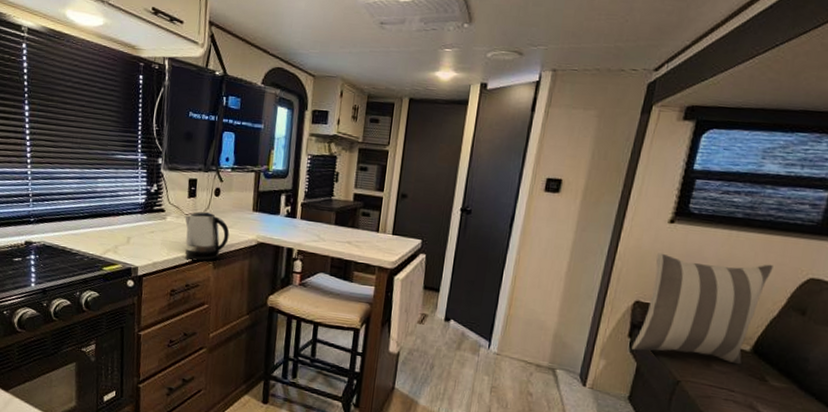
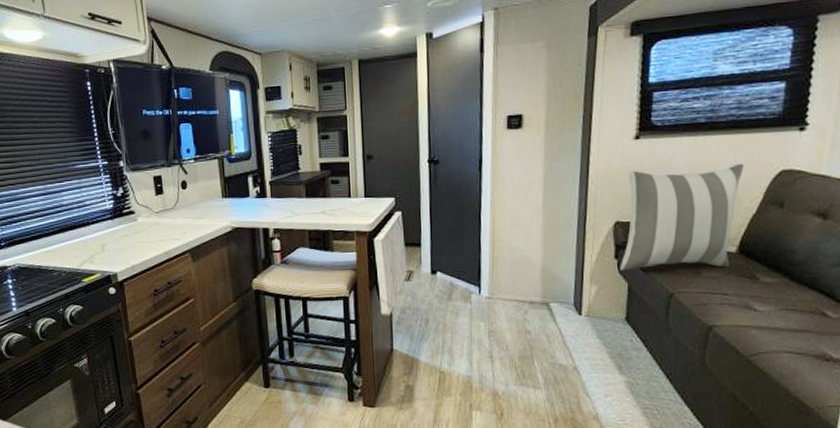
kettle: present [185,212,230,262] -> none [156,207,203,258]

